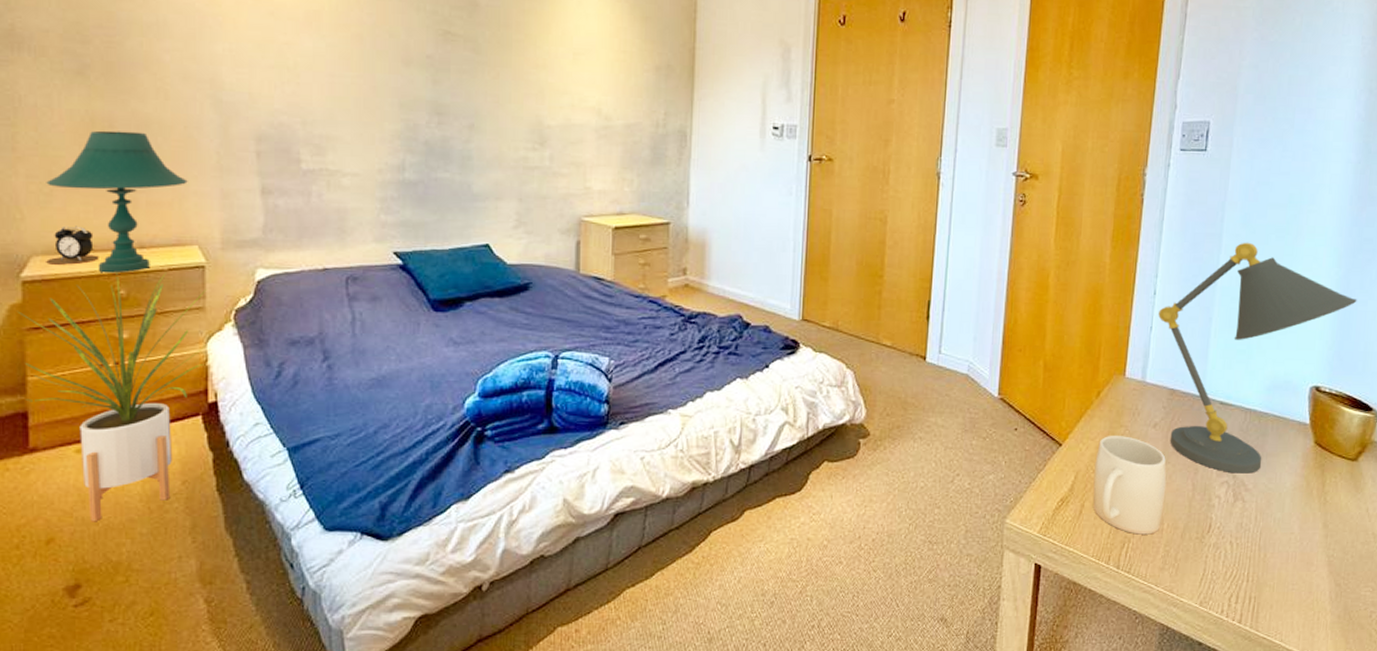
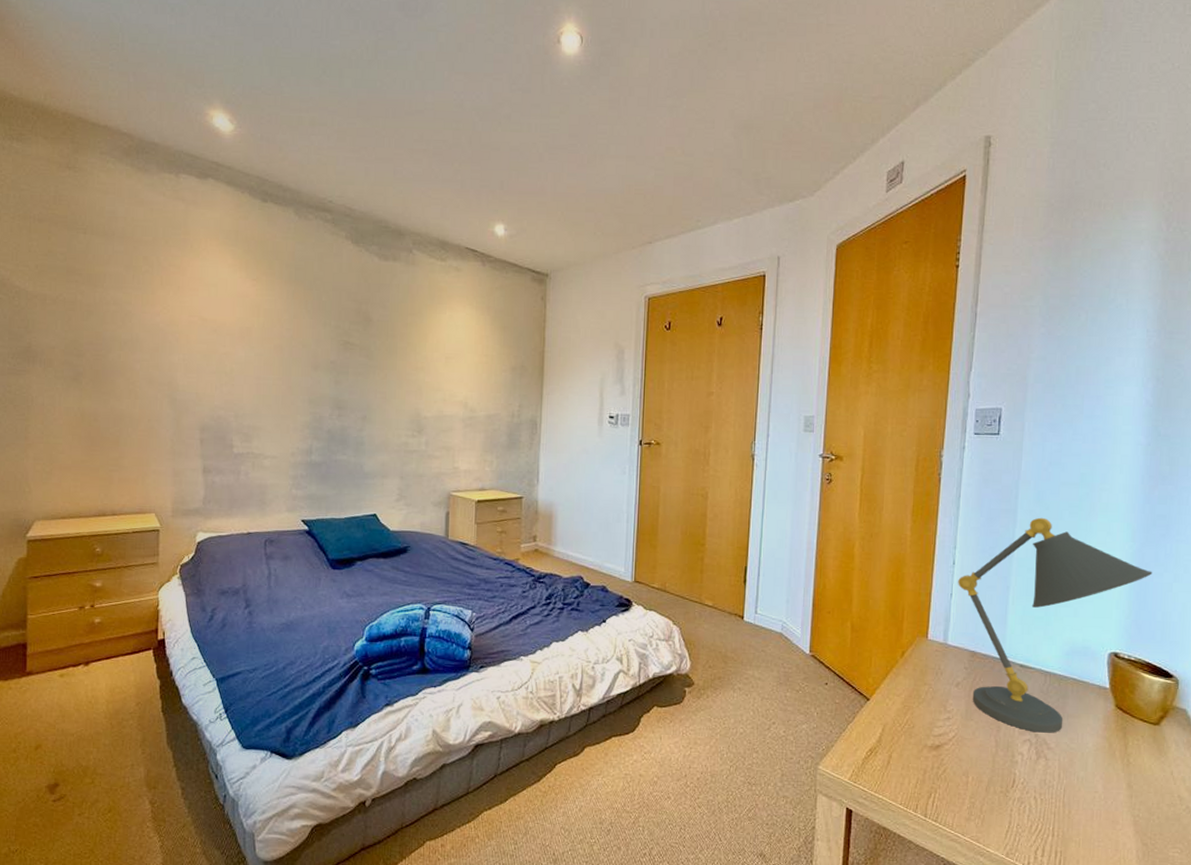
house plant: present [17,272,207,522] -> none [23,534,160,733]
table lamp: present [46,130,188,274] -> none [48,423,149,535]
alarm clock: present [46,225,99,265] -> none [45,497,83,528]
mug: present [1092,435,1167,535] -> none [899,692,971,786]

